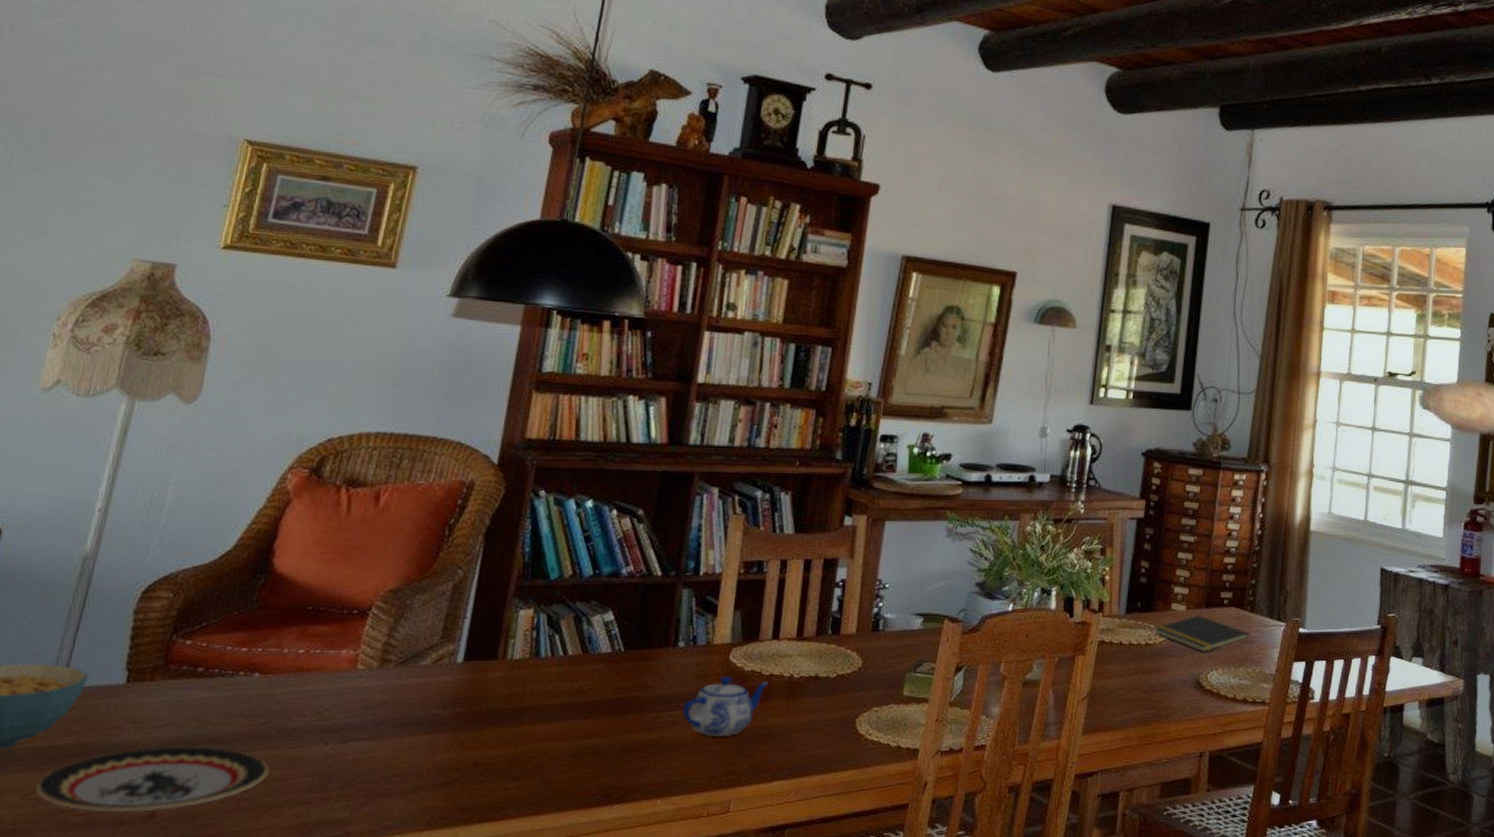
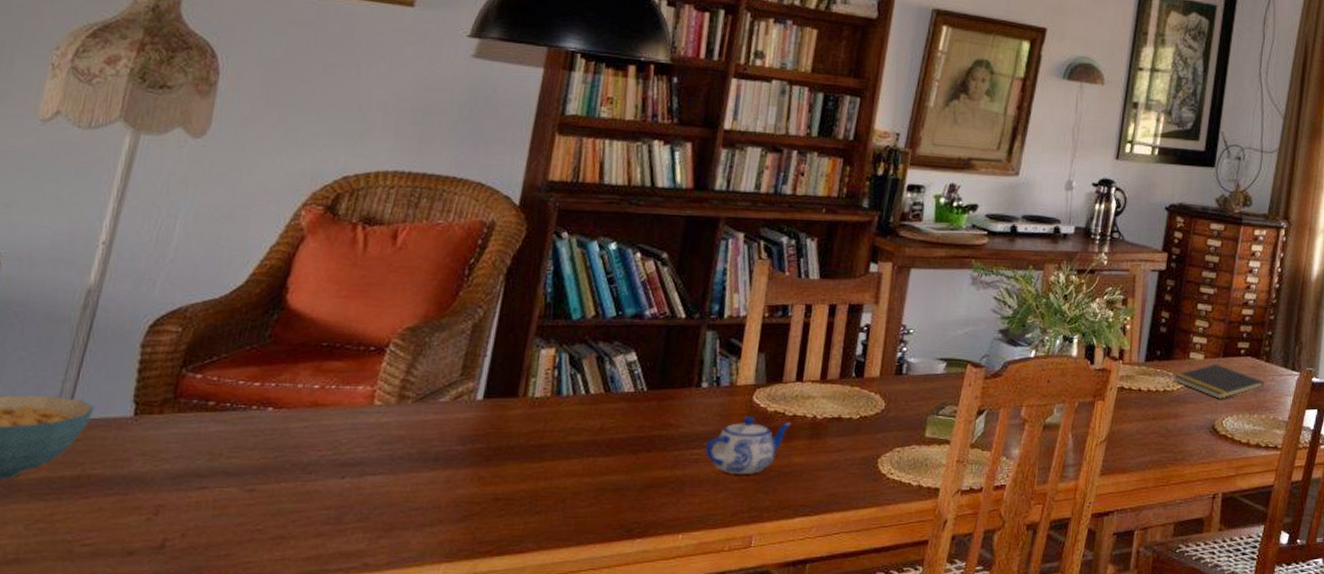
plate: present [35,746,269,813] -> none [39,479,284,543]

